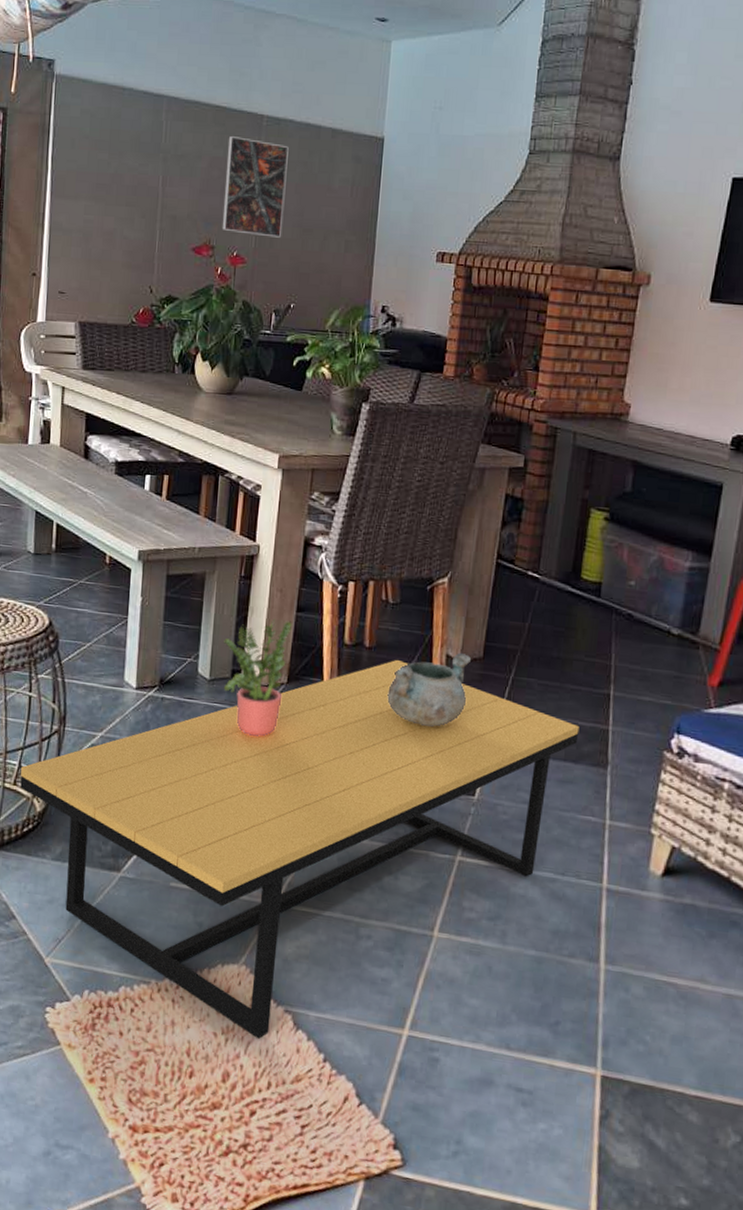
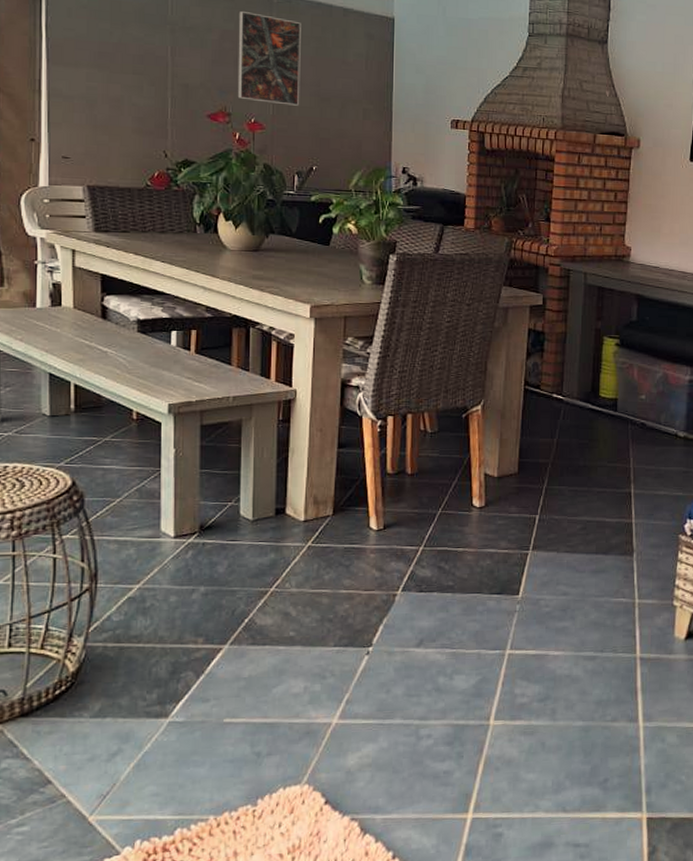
coffee table: present [20,659,580,1039] -> none [49,482,607,851]
potted plant: present [223,618,292,737] -> none [265,456,334,568]
decorative bowl: present [387,652,472,727] -> none [432,470,508,539]

